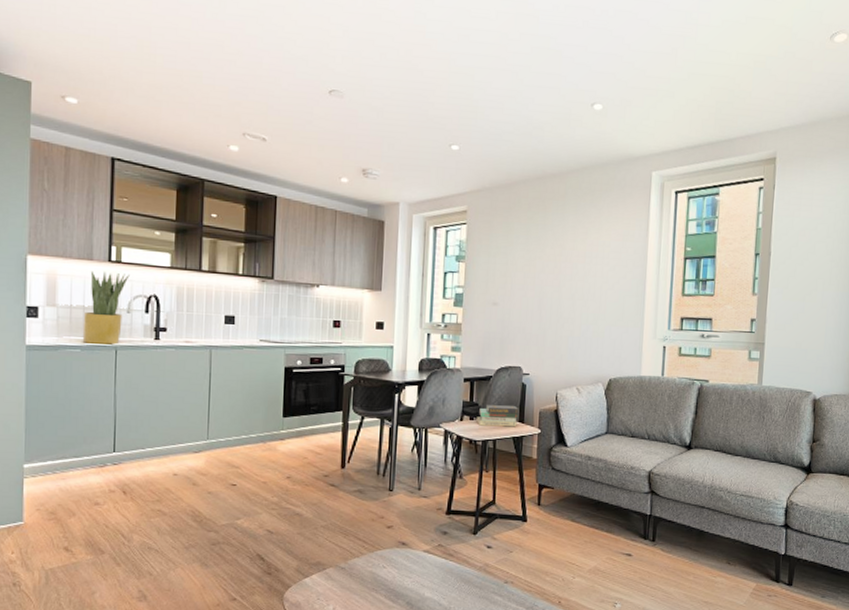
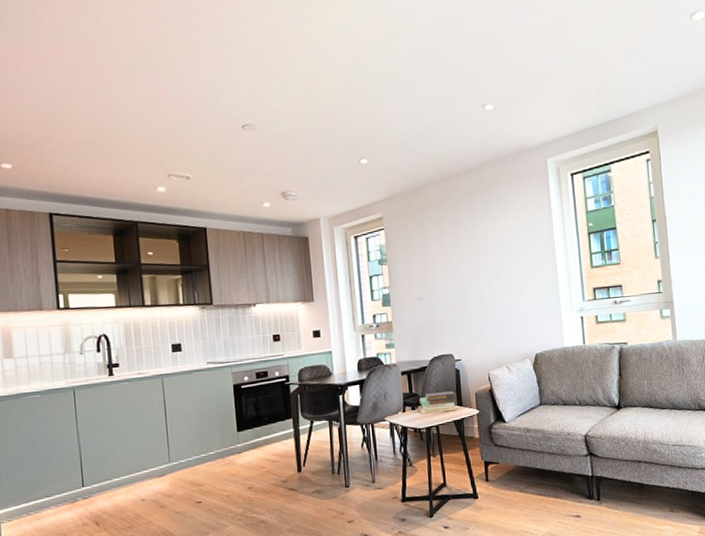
planter: present [82,270,130,345] -> none [39,318,79,389]

